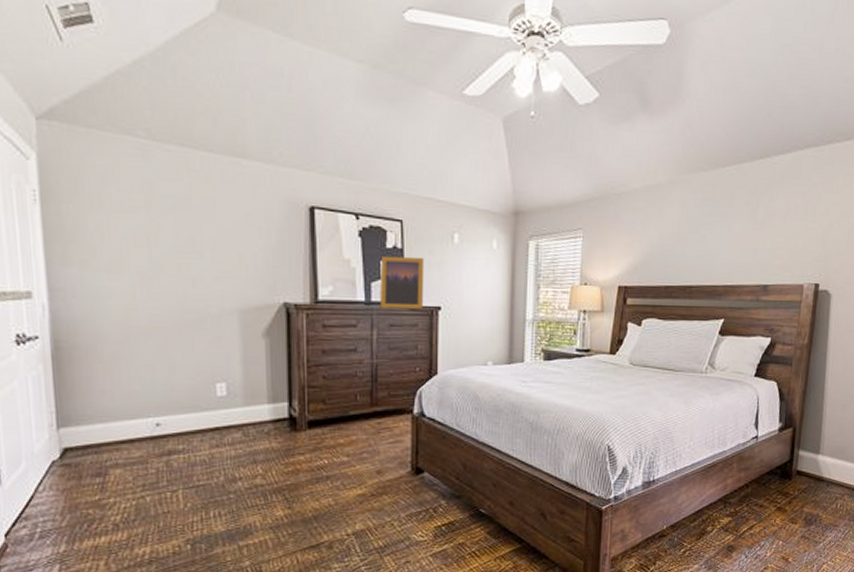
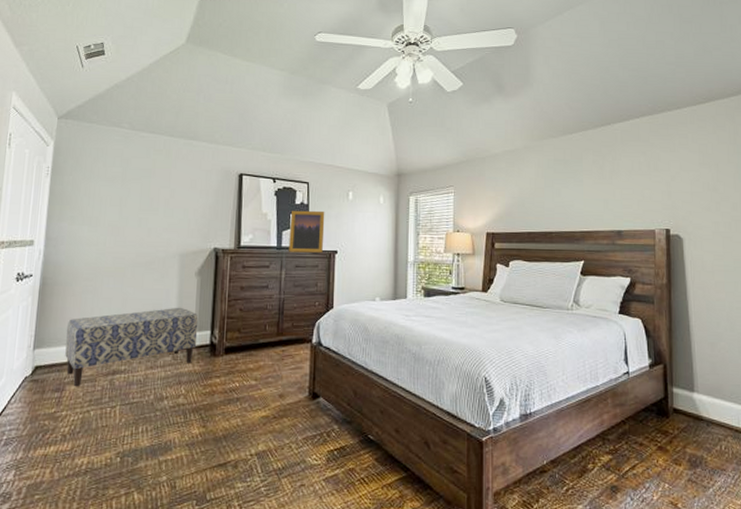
bench: none [98,375,272,469] -> present [65,307,198,386]

